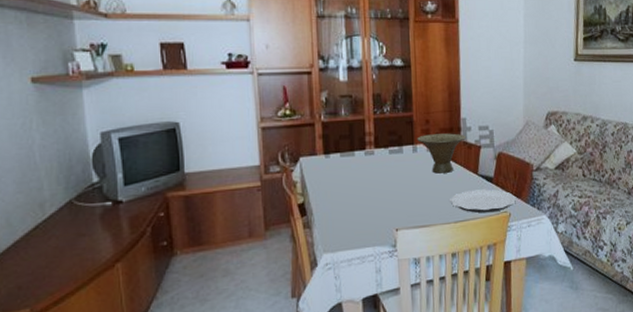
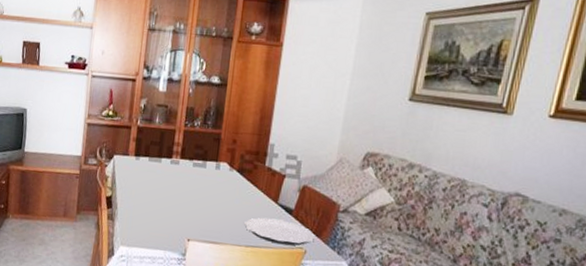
bowl: present [417,133,467,174] -> none [222,154,272,196]

